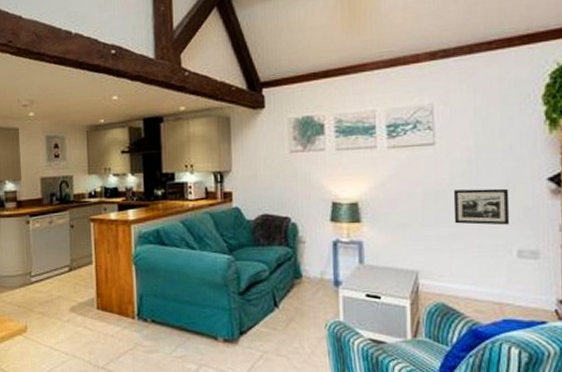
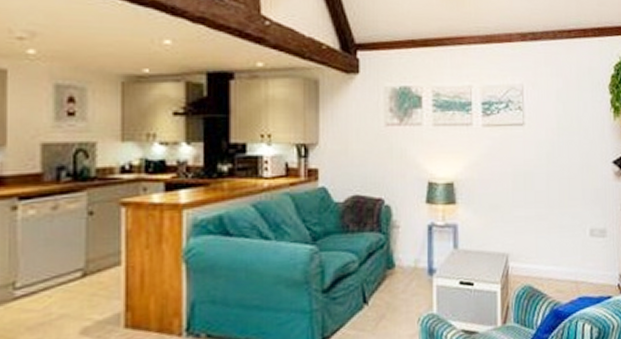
picture frame: present [453,188,510,226] -> none [539,170,584,206]

